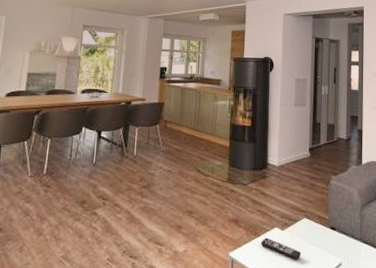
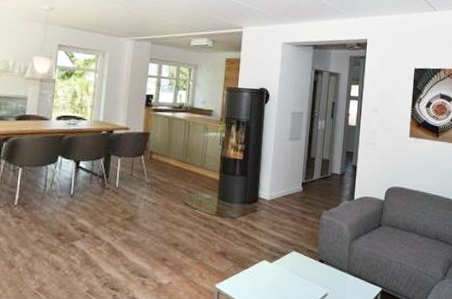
remote control: present [260,237,301,260] -> none [248,270,288,291]

